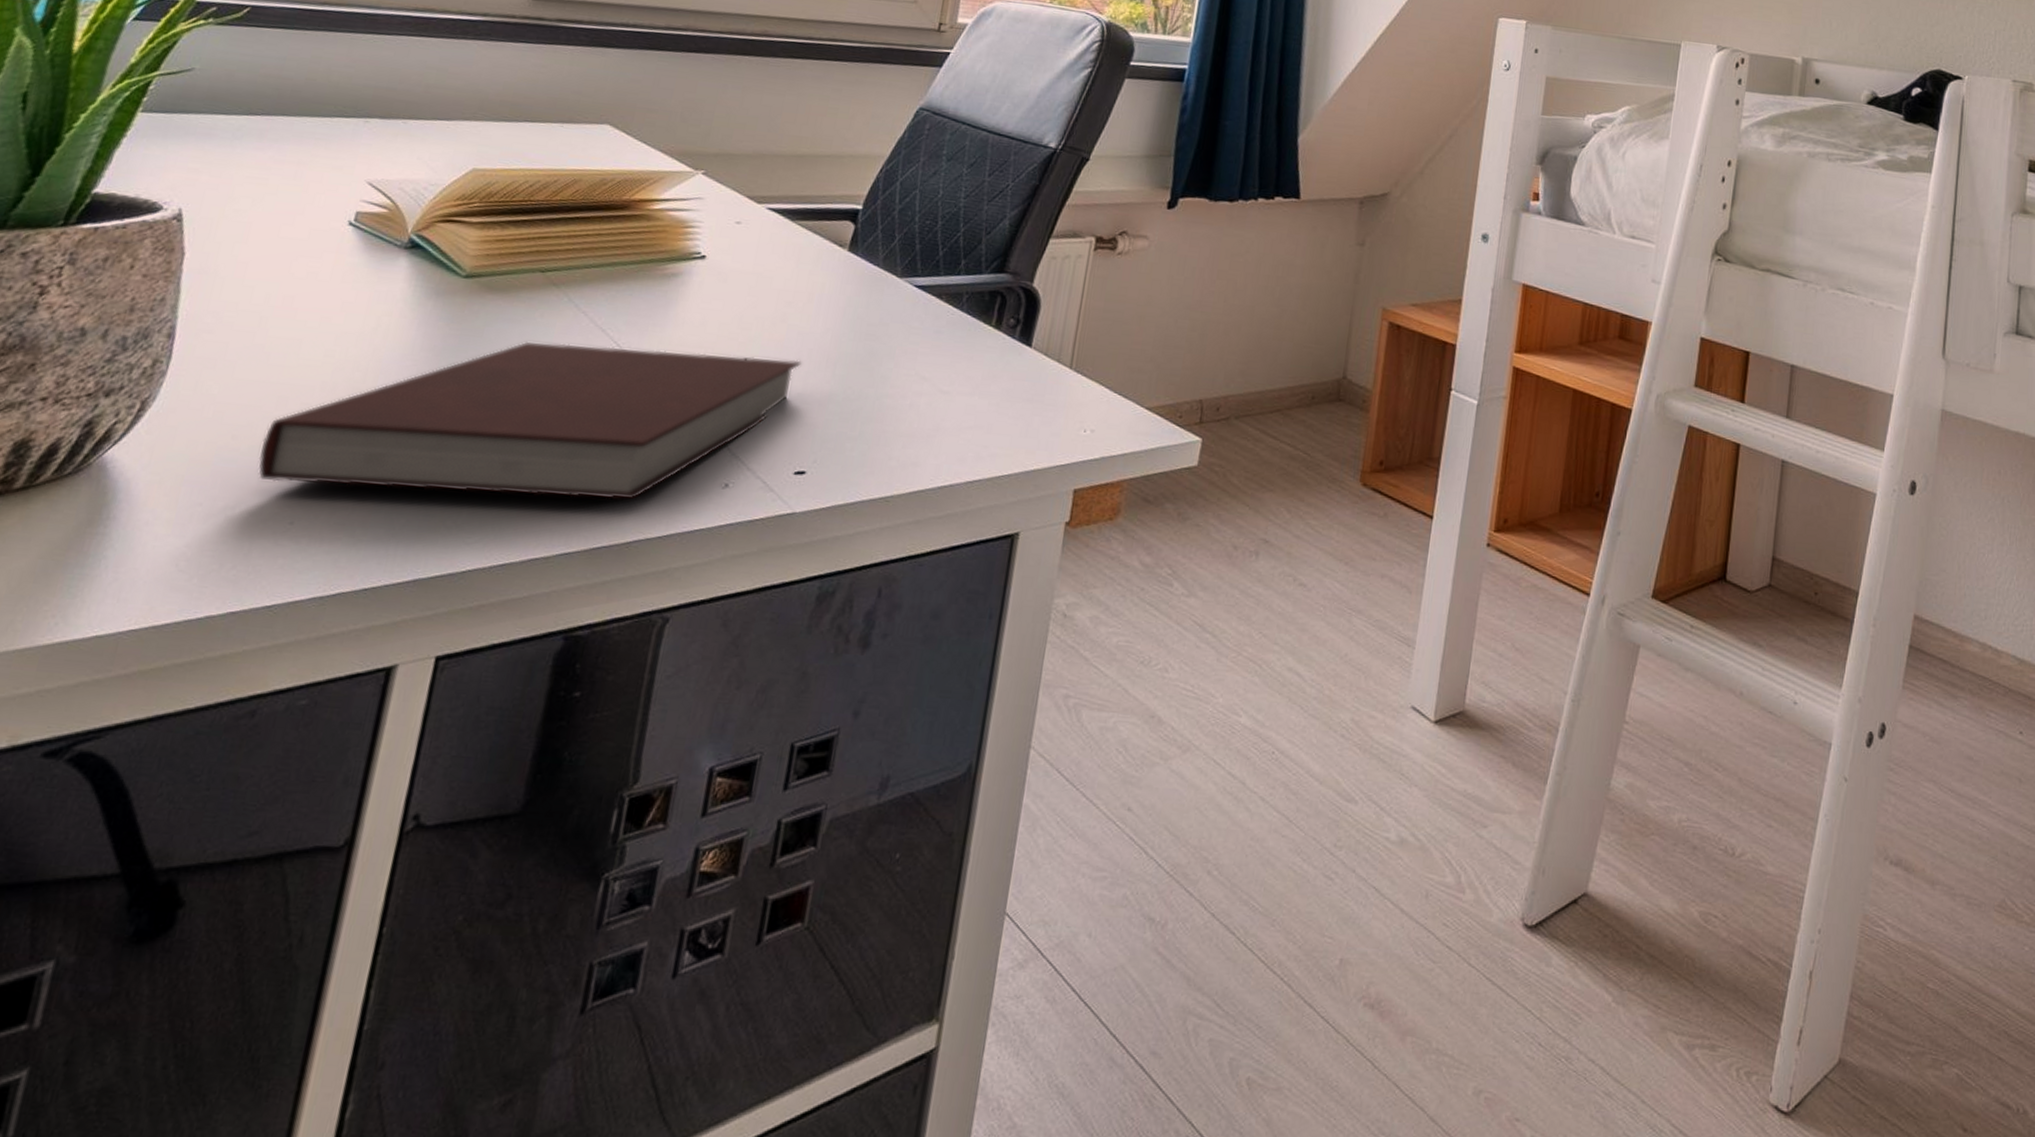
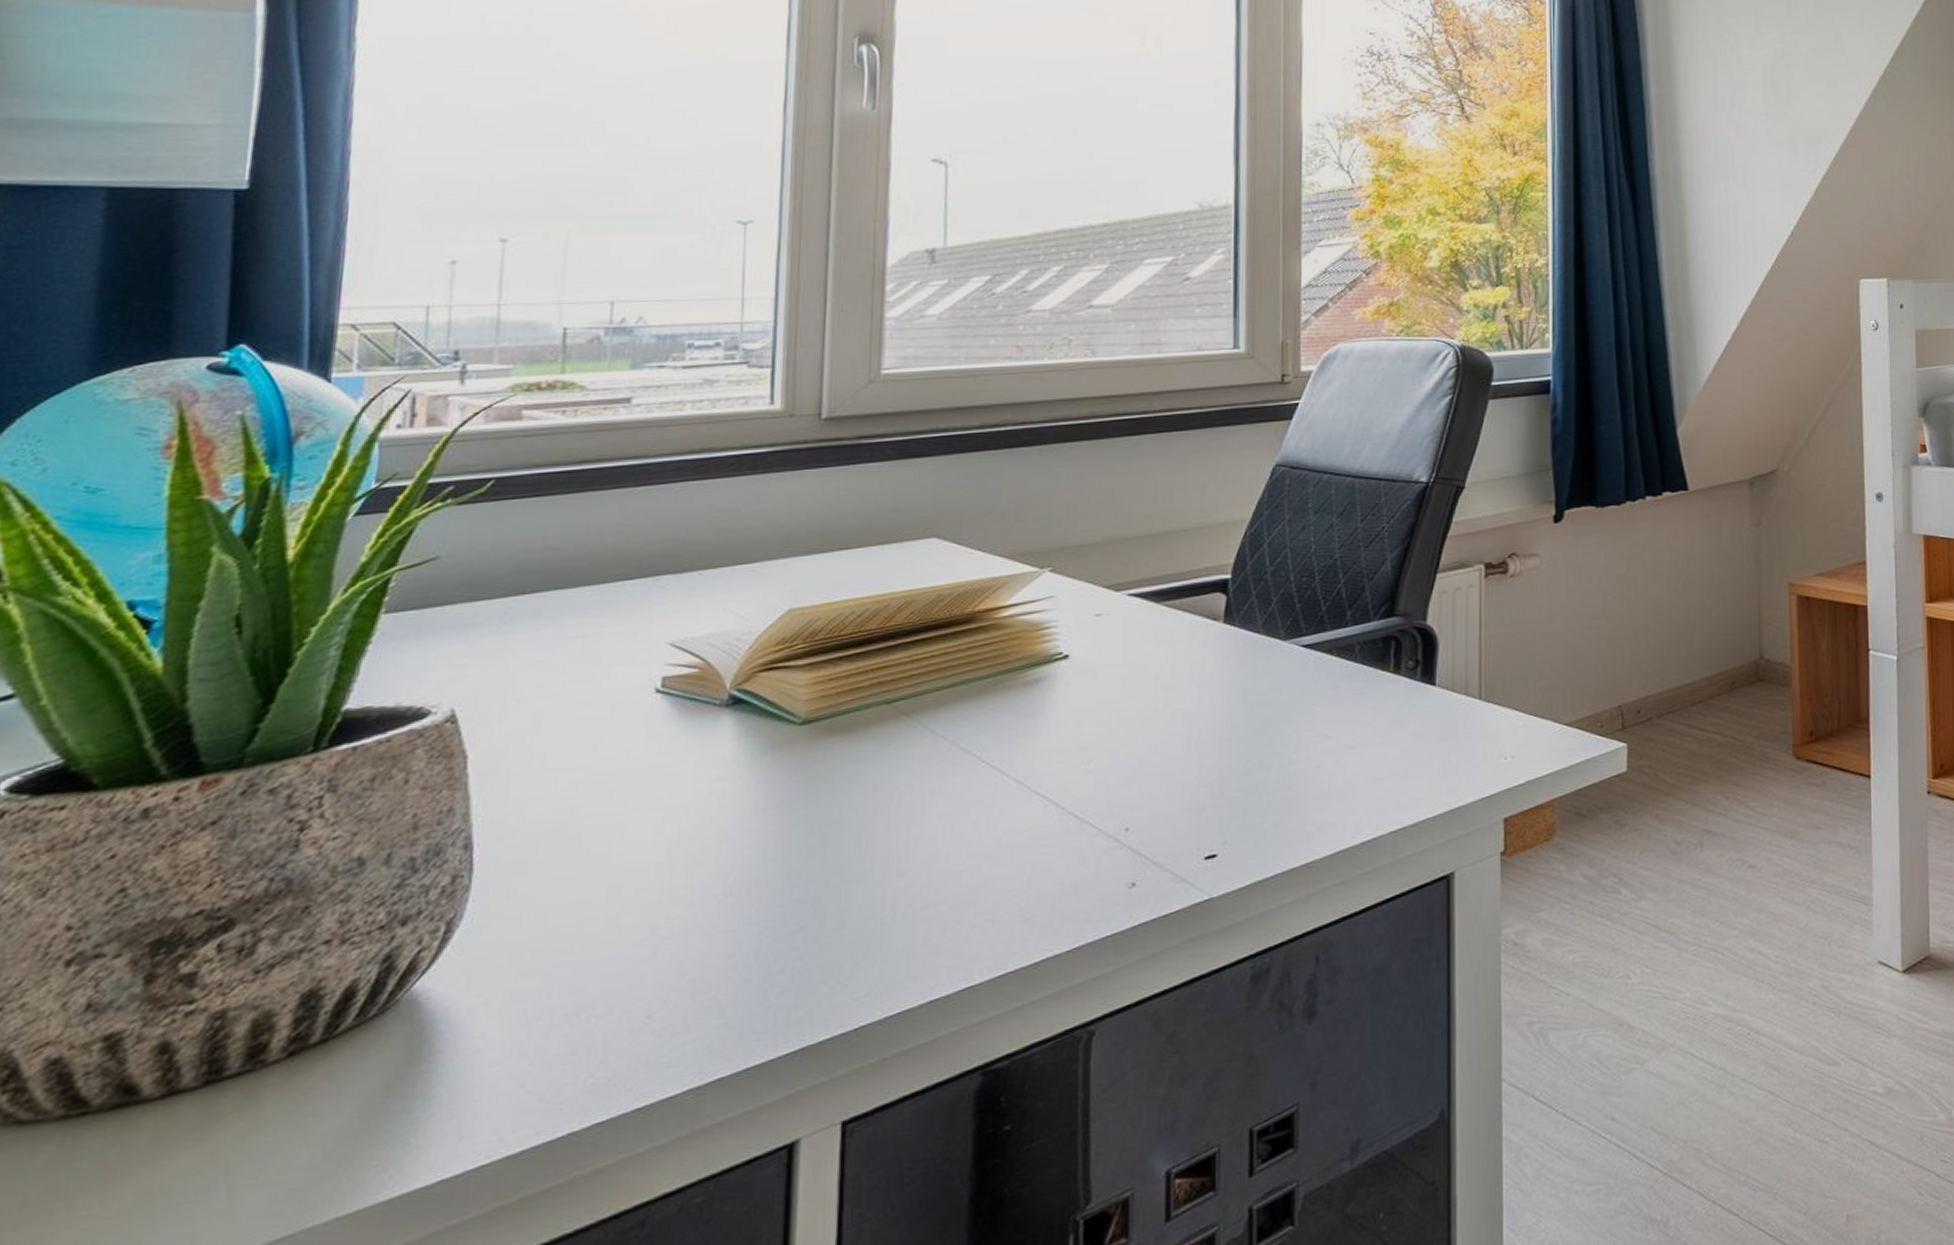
notebook: present [258,341,802,500] -> none [598,743,1193,978]

